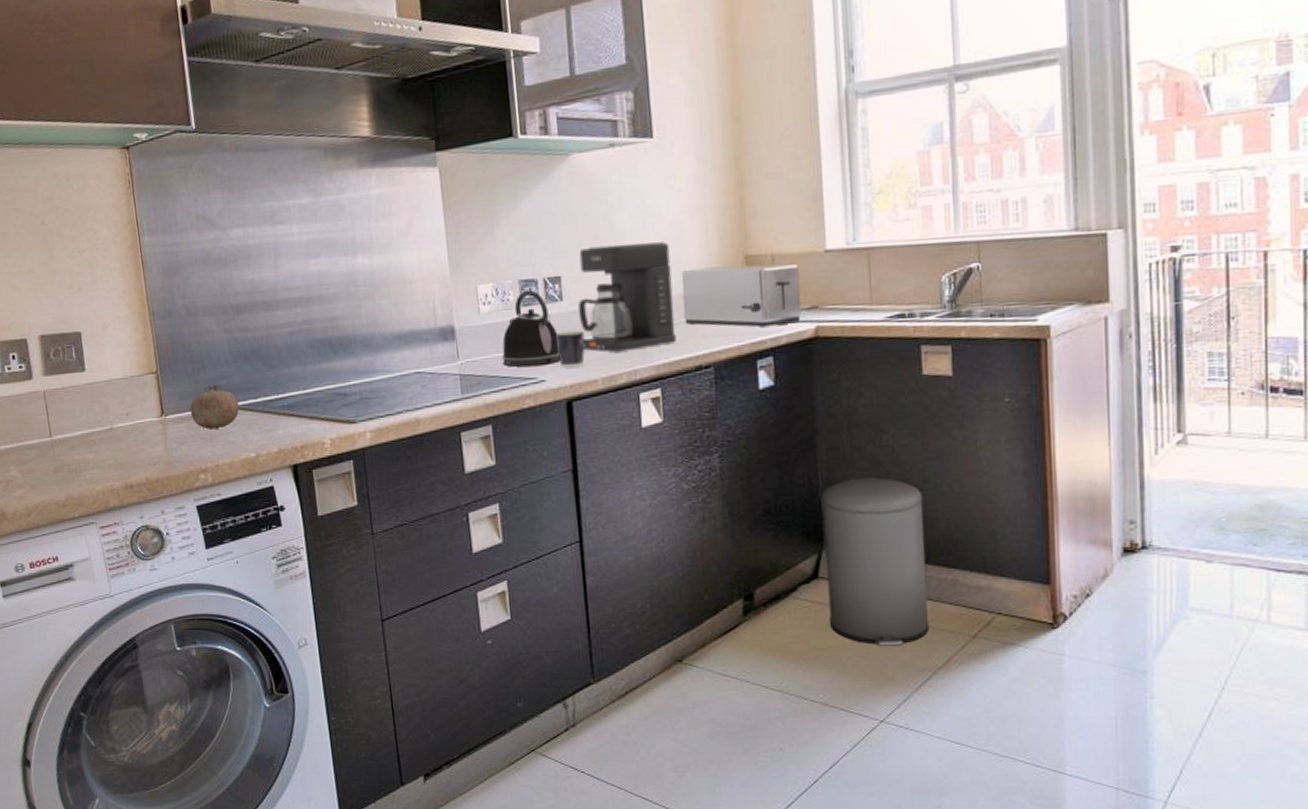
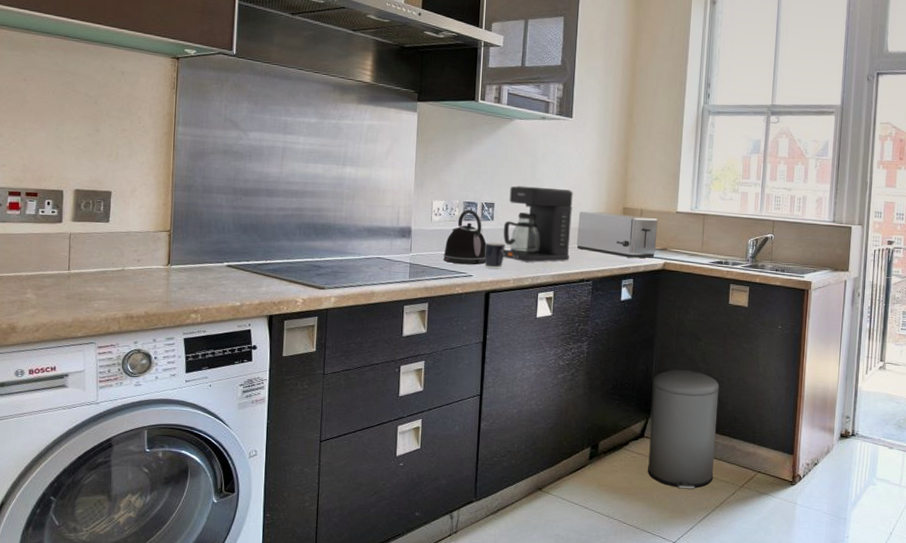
fruit: present [189,384,240,430] -> none [192,246,234,282]

